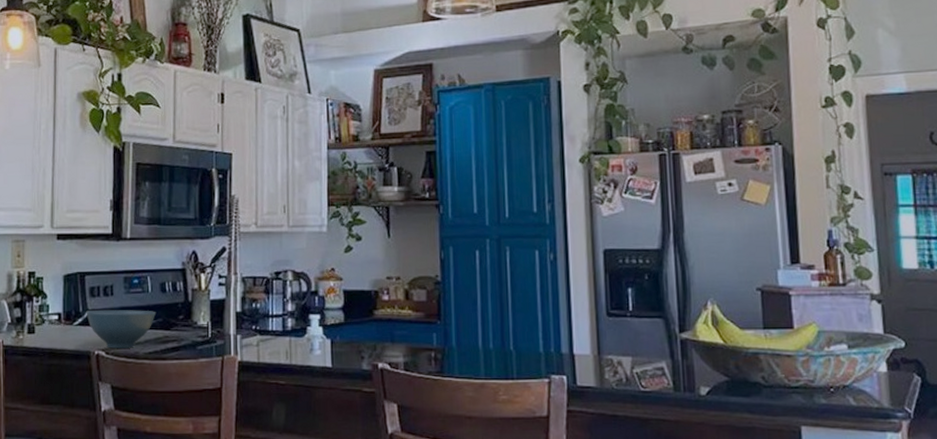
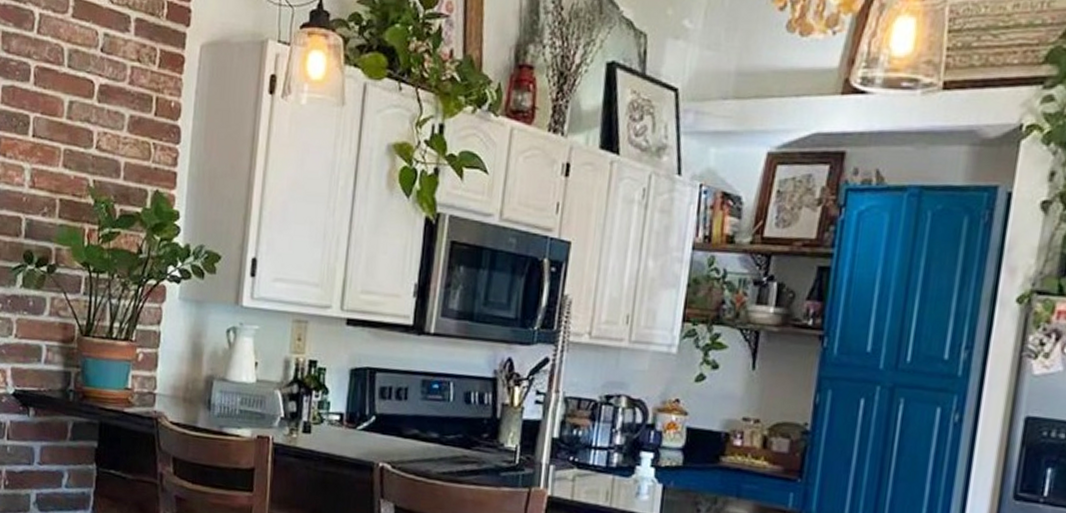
bowl: present [86,309,156,348] -> none [373,414,455,465]

